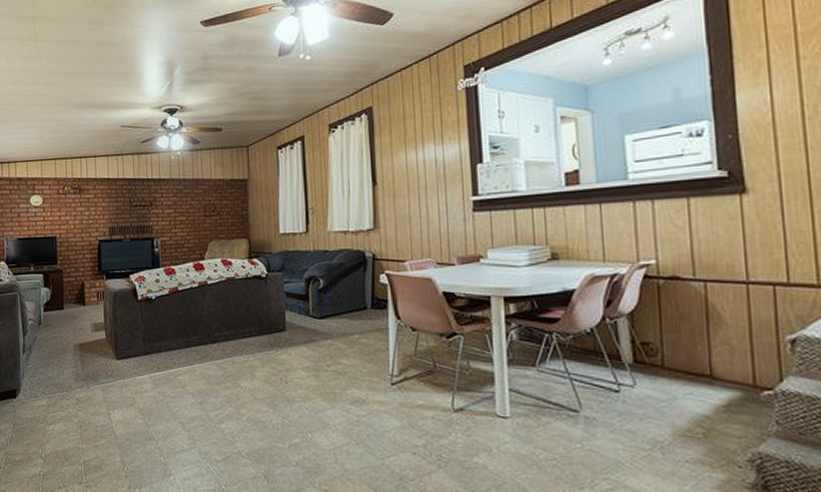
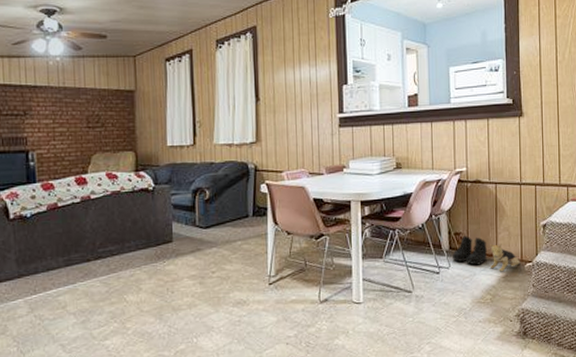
boots: none [639,347,695,387] -> present [453,236,487,265]
plush toy: none [697,361,753,399] -> present [489,244,521,272]

